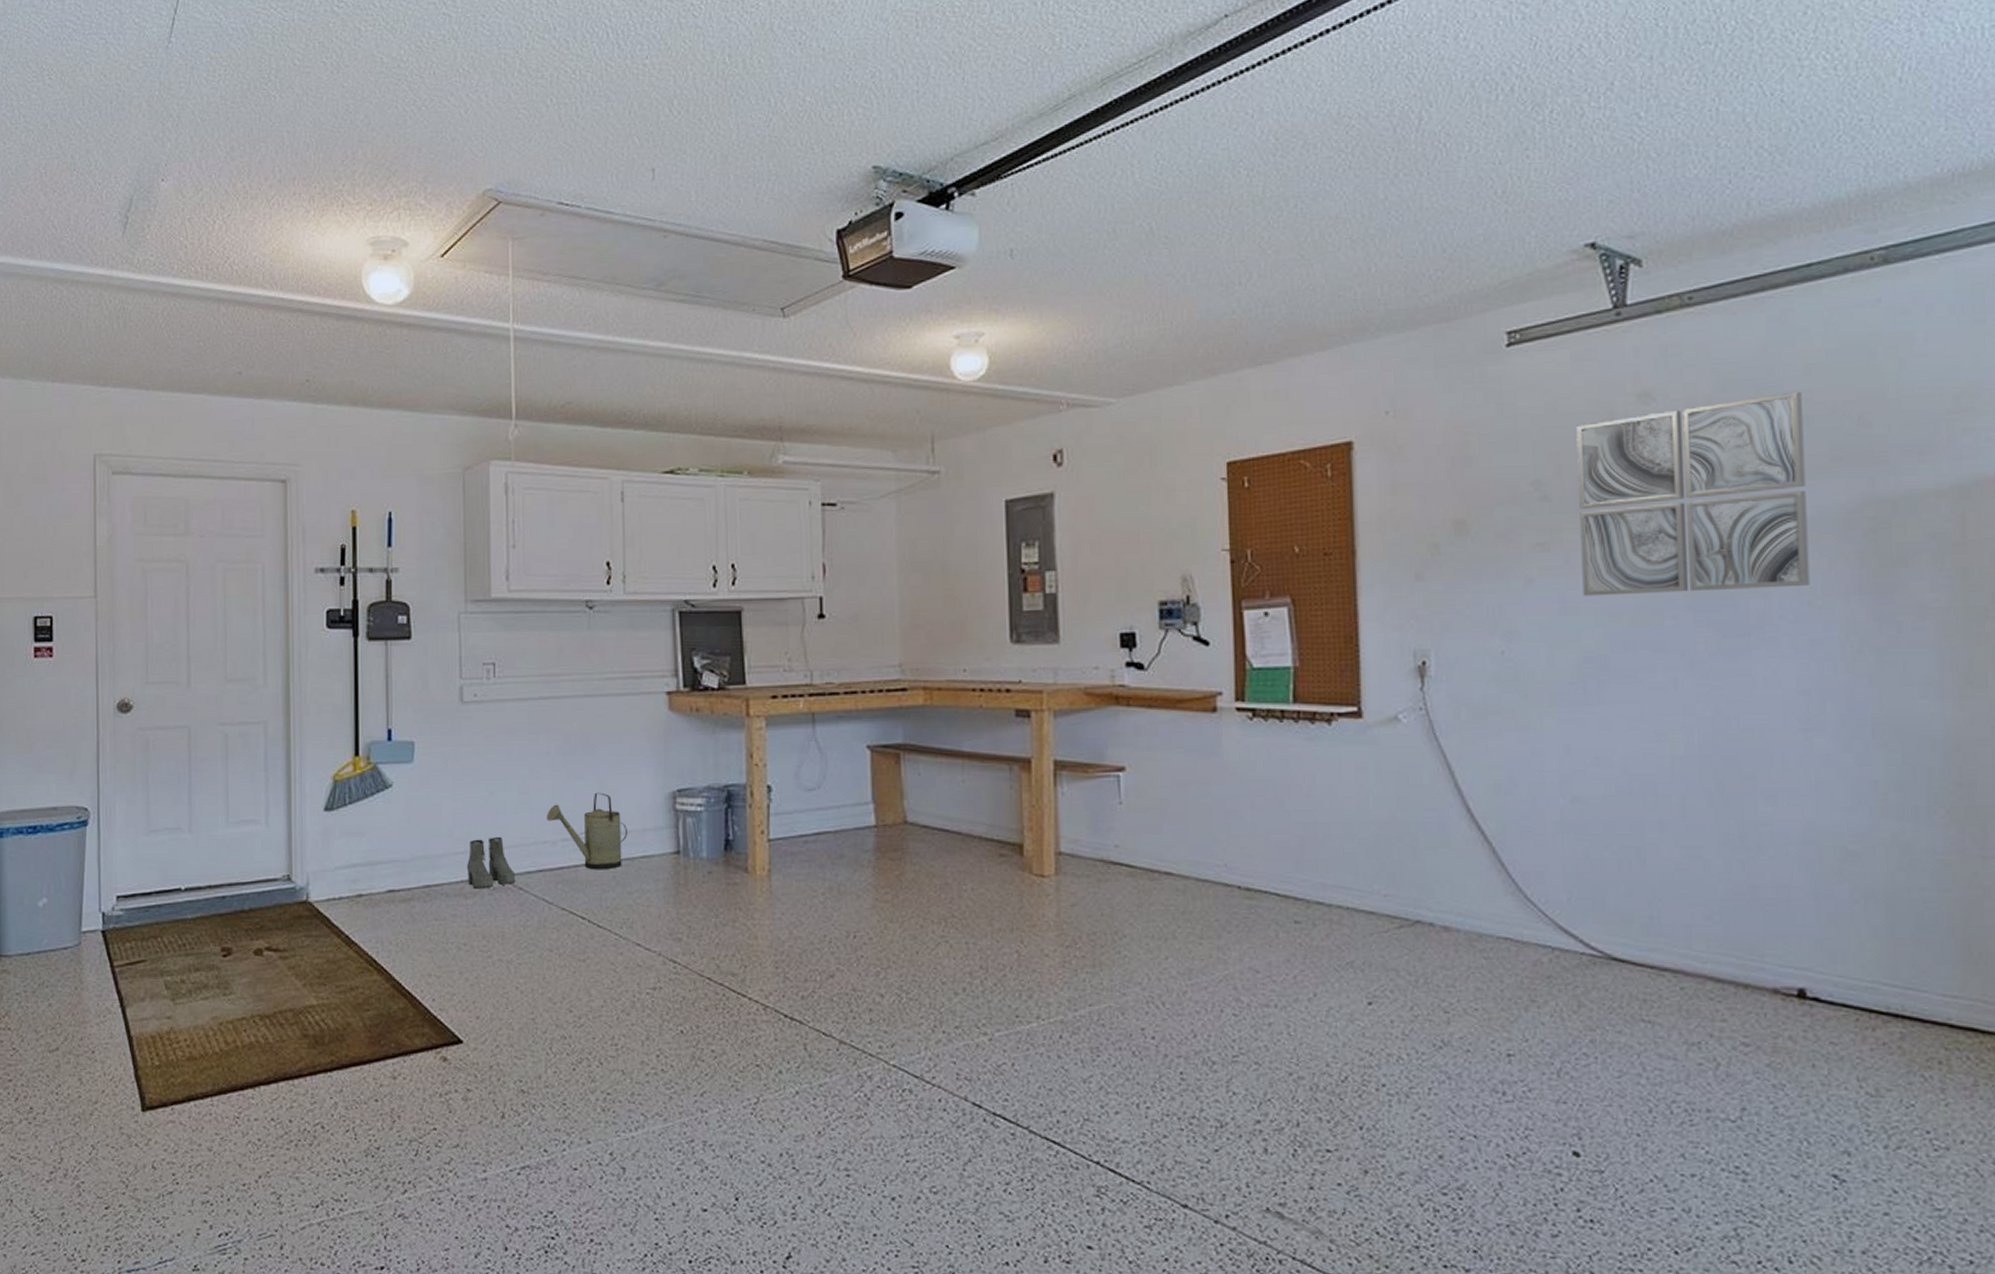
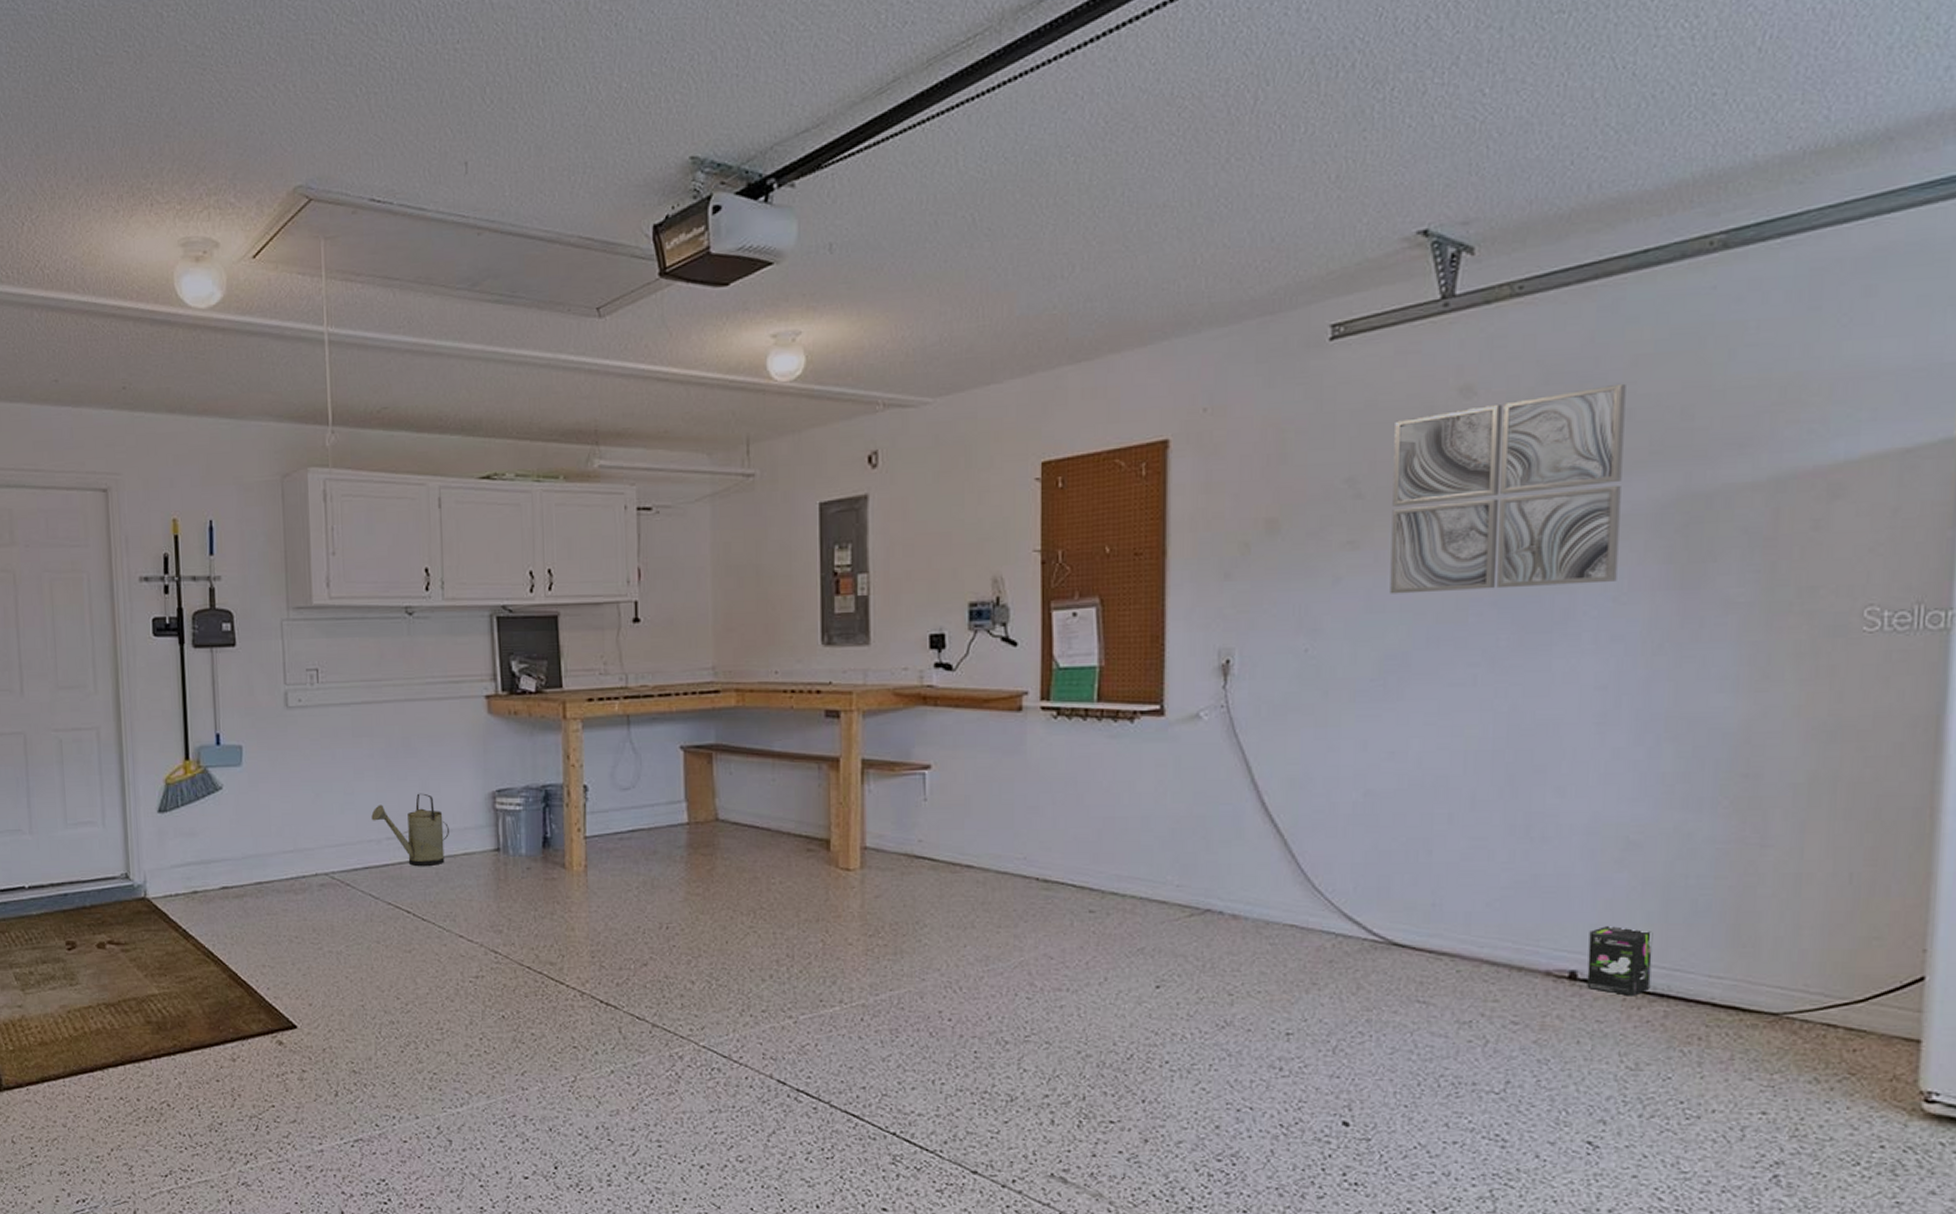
boots: present [466,837,516,889] -> none [295,837,343,885]
box: none [1815,941,1884,1016] -> present [1587,926,1653,996]

